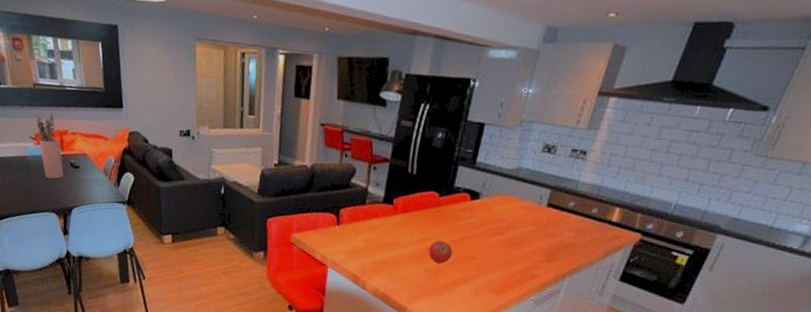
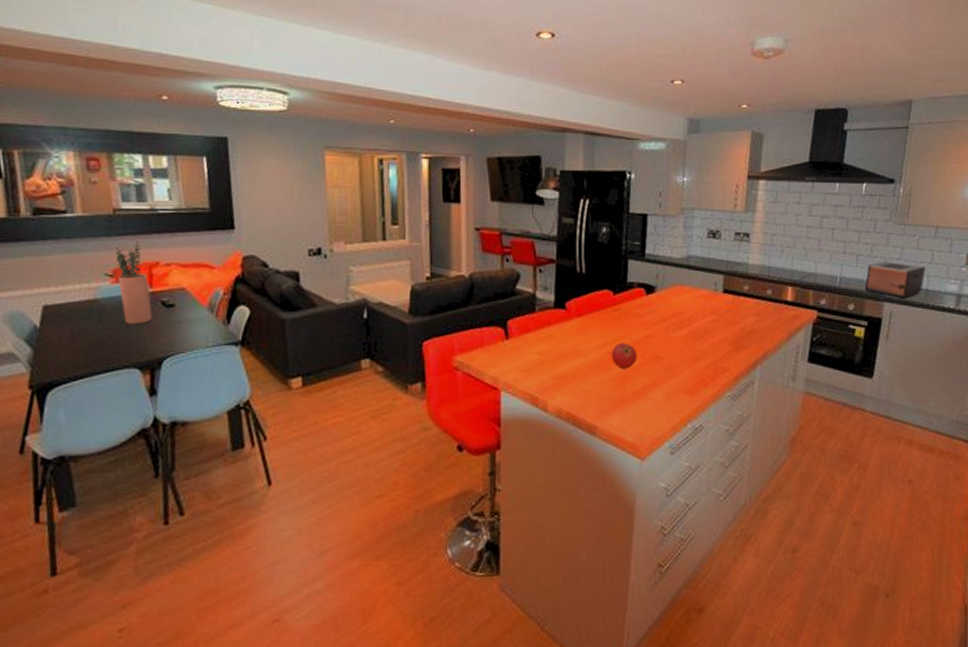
toaster: none [700,193,777,233] -> present [865,261,925,299]

